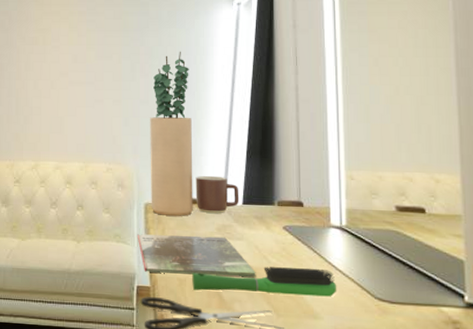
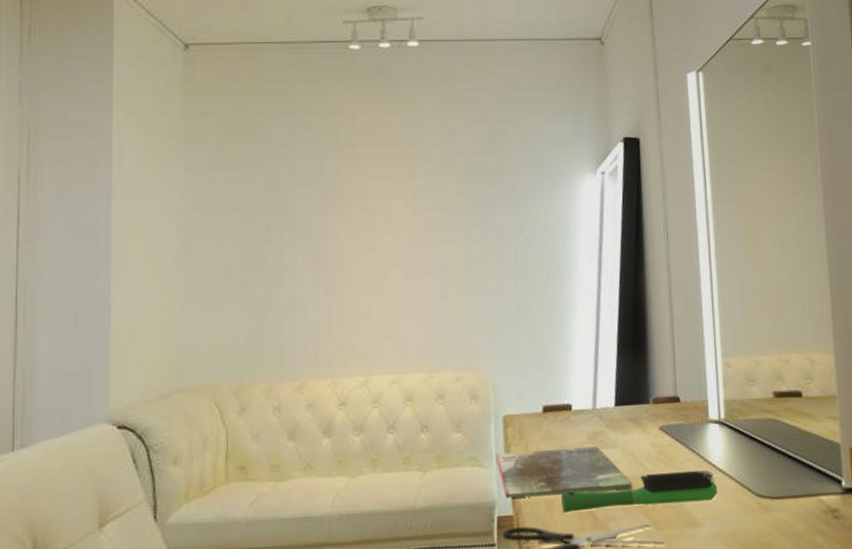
vase: present [150,51,193,216] -> none [506,230,560,428]
mug: present [195,175,240,213] -> none [561,375,612,420]

